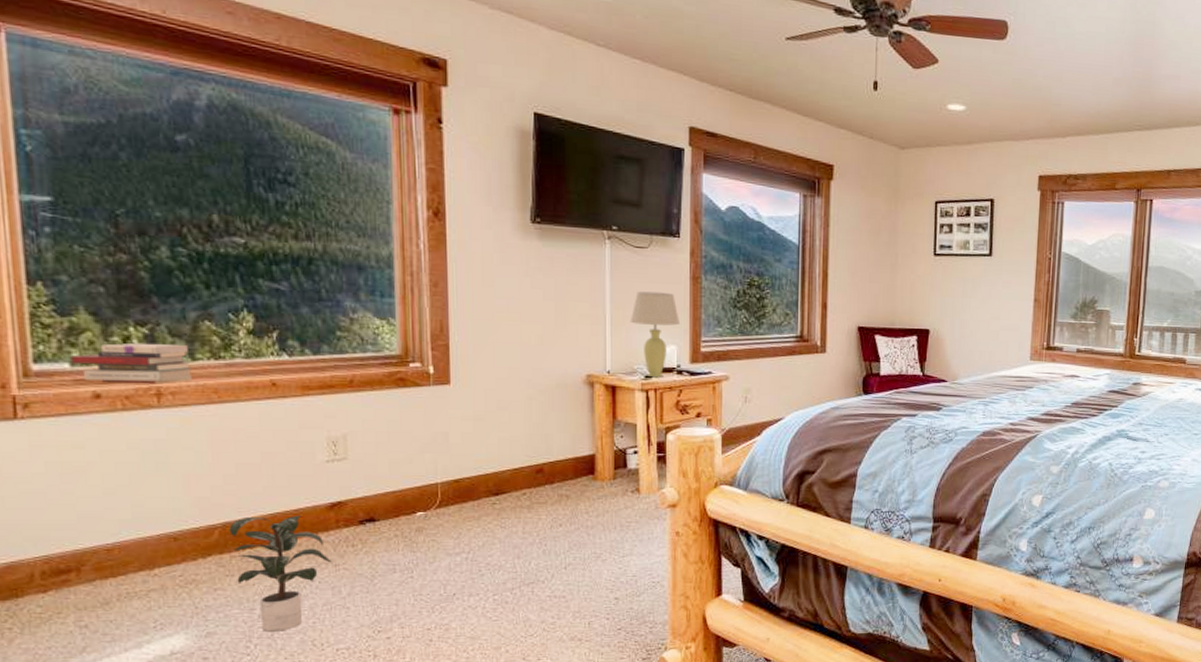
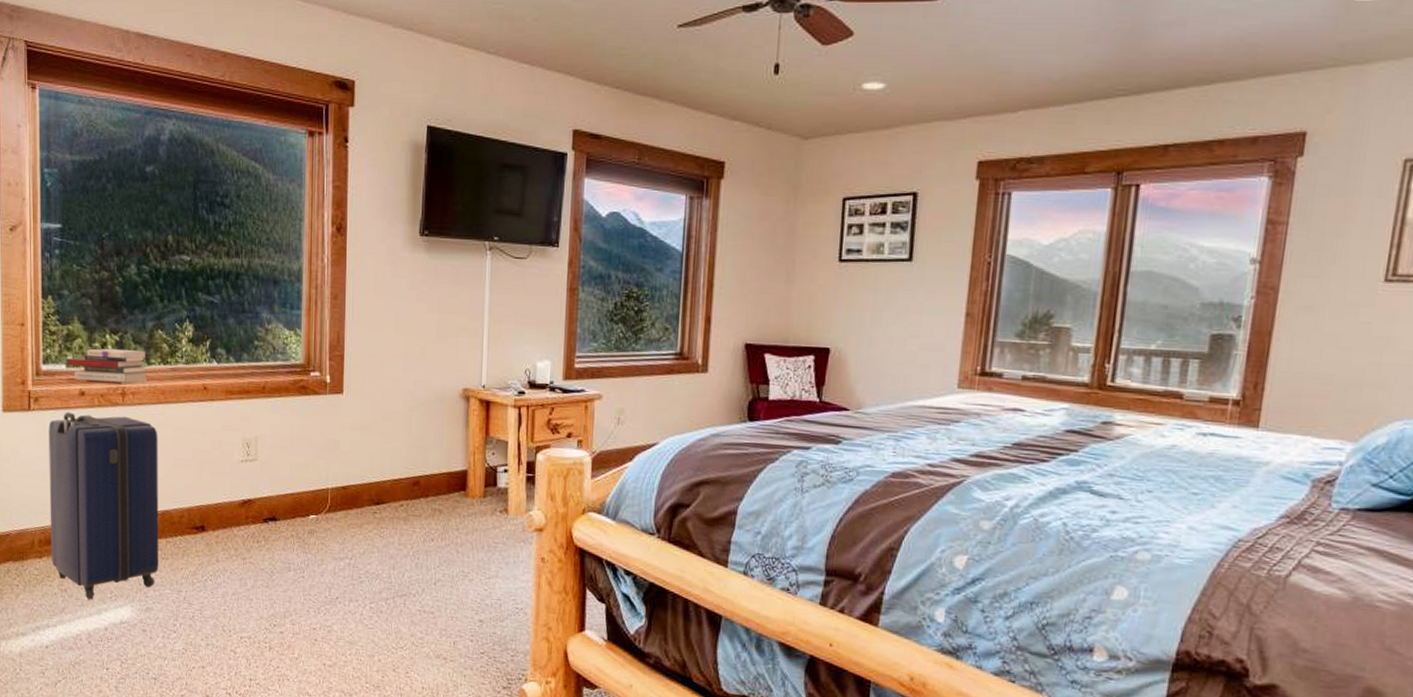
suitcase: none [47,418,221,634] -> present [48,412,158,600]
potted plant: present [229,515,333,632] -> none [167,507,242,614]
table lamp: present [629,291,679,378] -> none [506,303,555,394]

